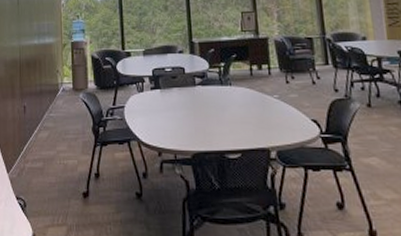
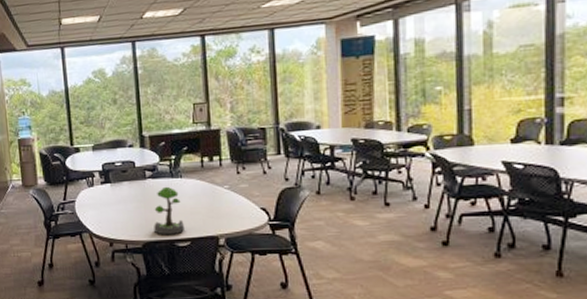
plant: none [203,94,234,146] -> present [154,186,184,235]

